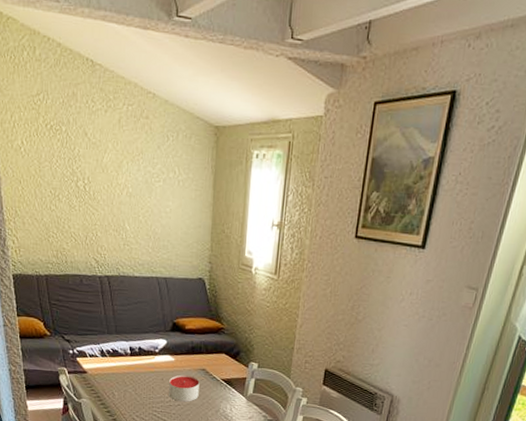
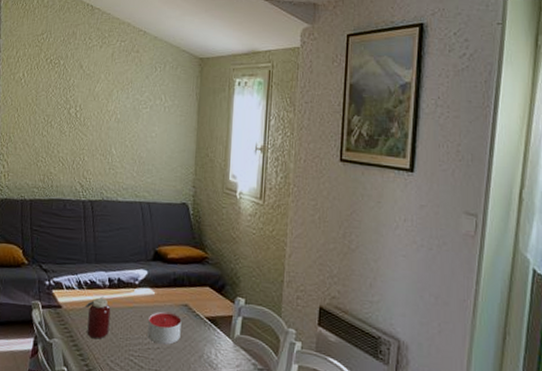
jar: none [105,362,134,399] -> present [80,295,111,339]

